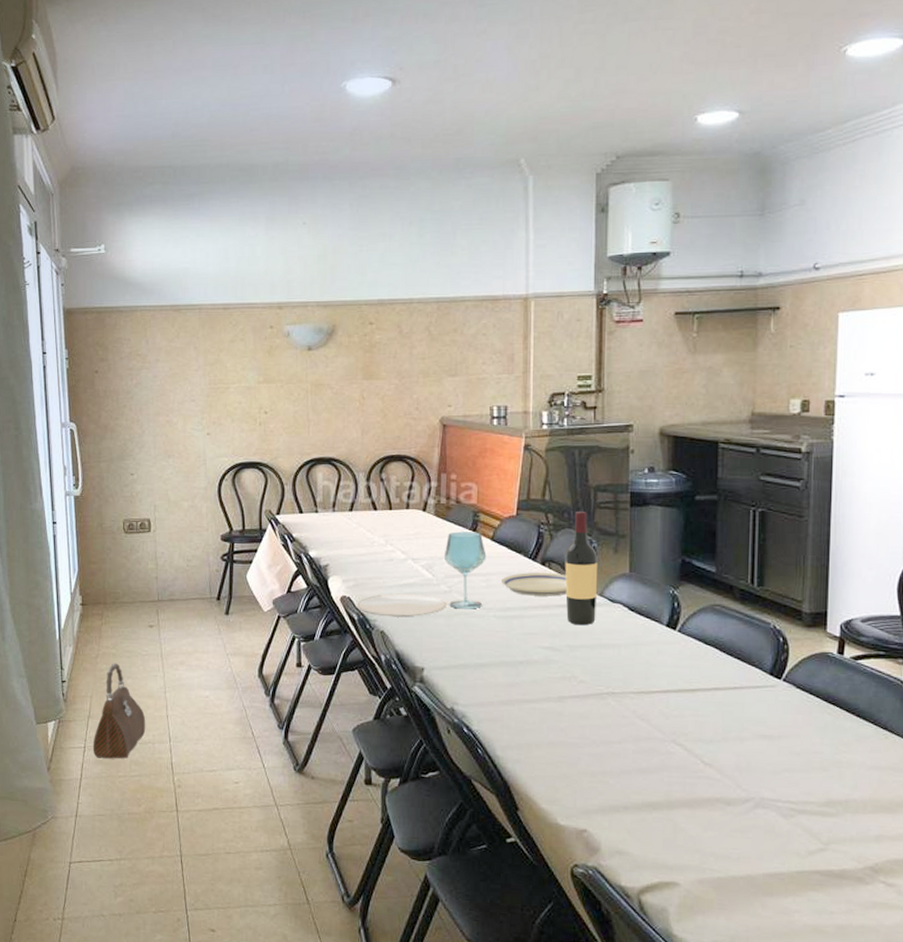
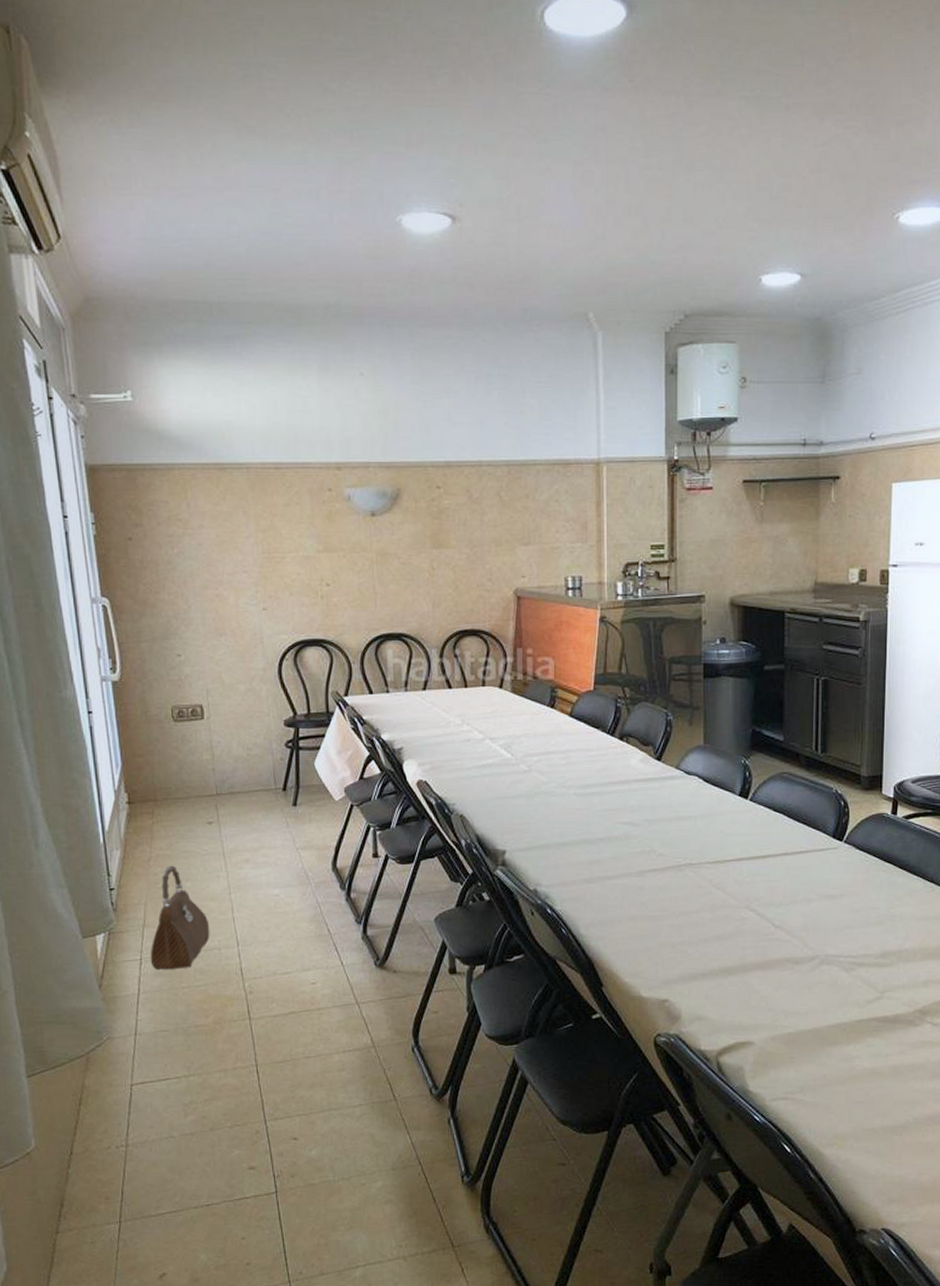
plate: present [356,592,448,617] -> none [433,773,528,800]
wine glass: present [443,532,487,609] -> none [522,708,565,788]
plate: present [500,573,567,596] -> none [580,748,645,772]
wine bottle: present [565,510,599,626] -> none [642,683,674,799]

